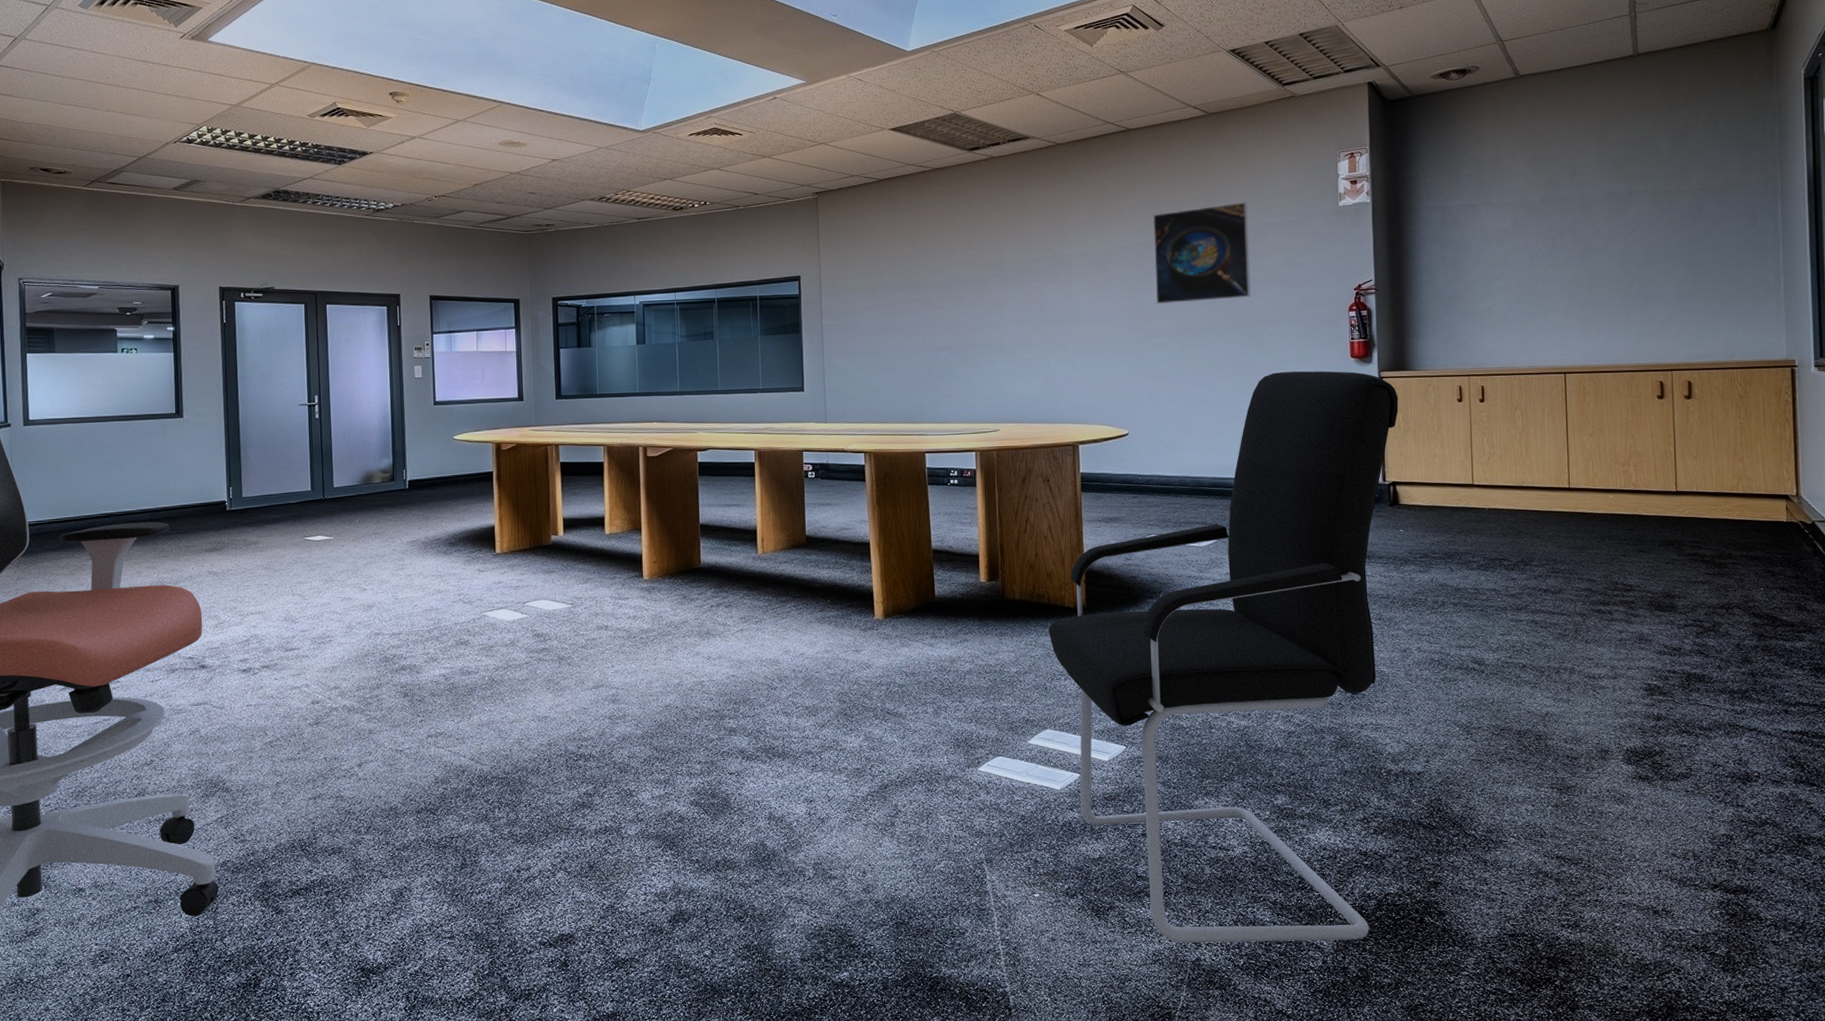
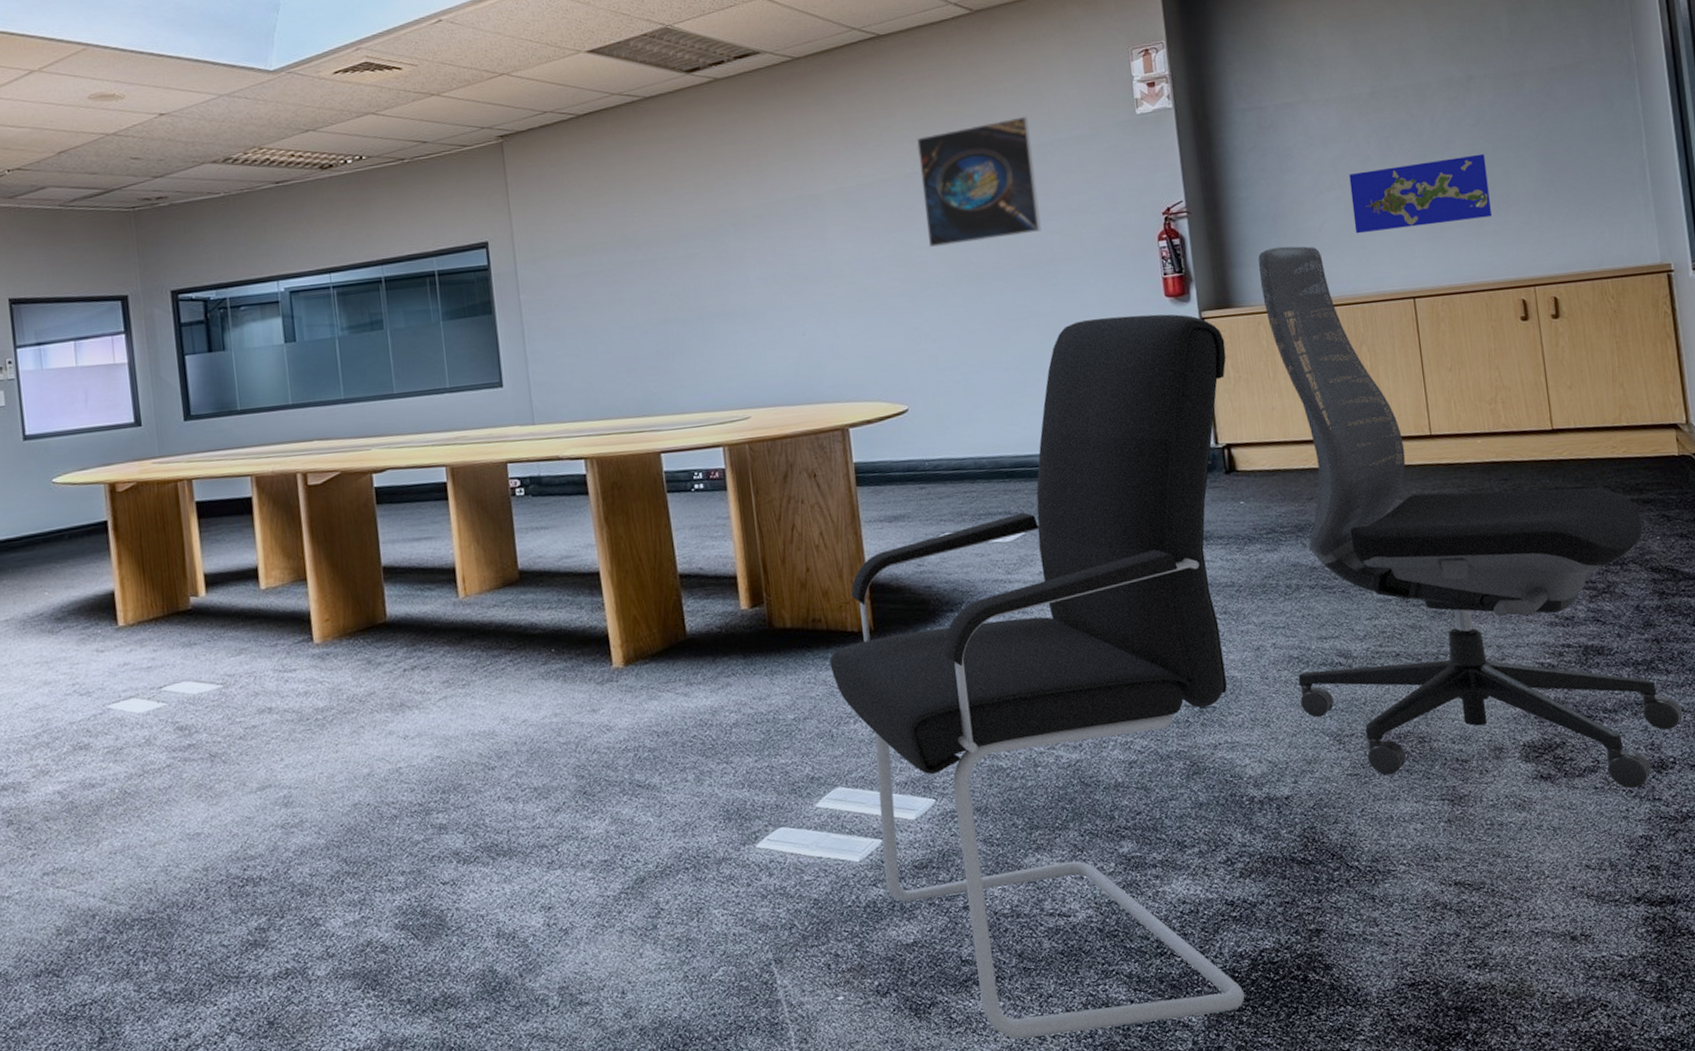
office chair: none [1432,323,1770,795] -> present [1258,246,1683,789]
world map: none [1517,257,1640,317] -> present [1349,153,1493,234]

